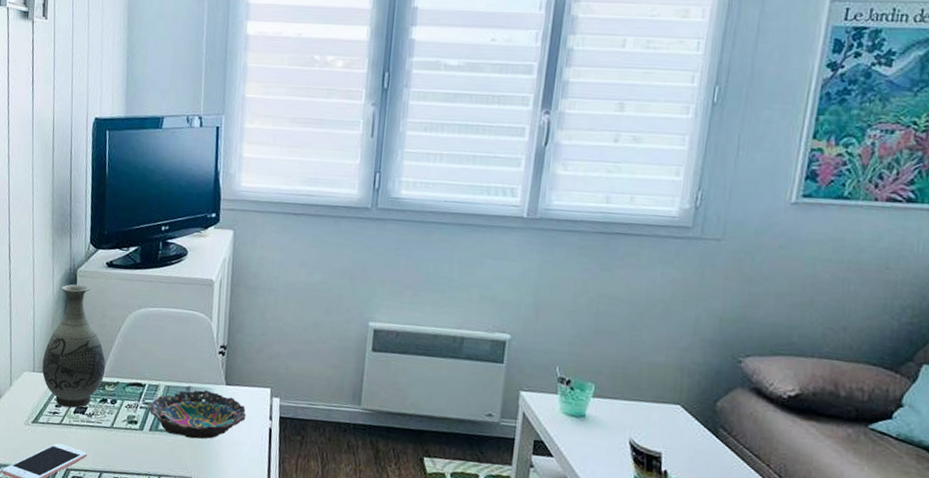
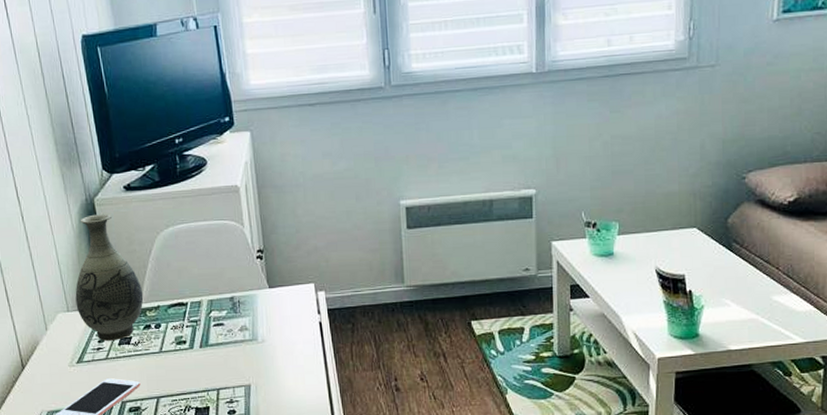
bowl: present [147,390,246,439] -> none [193,296,295,347]

